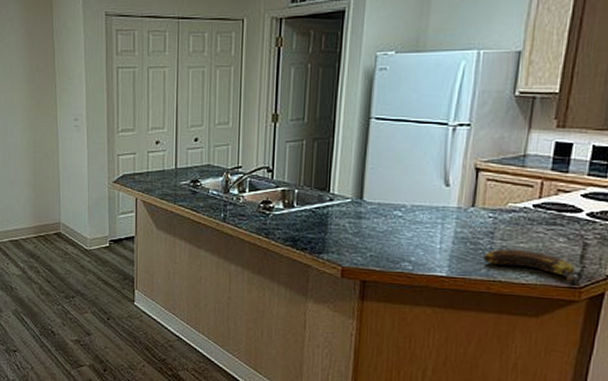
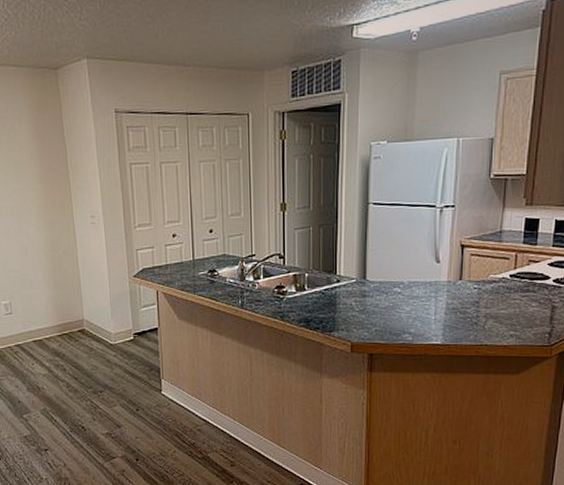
banana: present [484,248,578,287] -> none [472,315,549,345]

